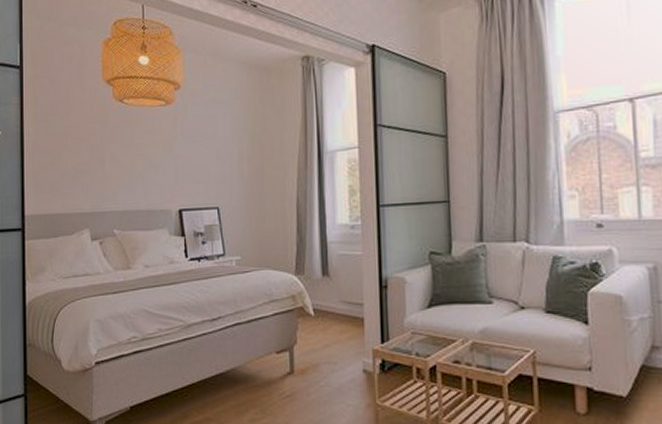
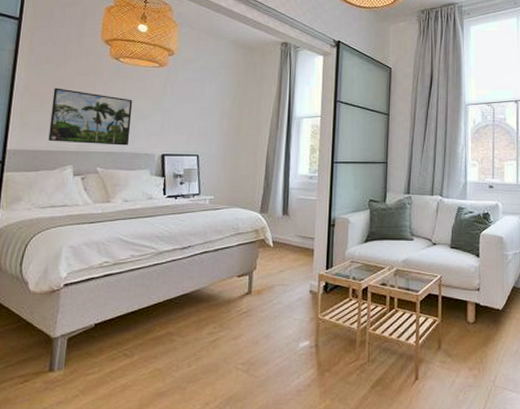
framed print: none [62,141,144,203] -> present [48,88,133,146]

